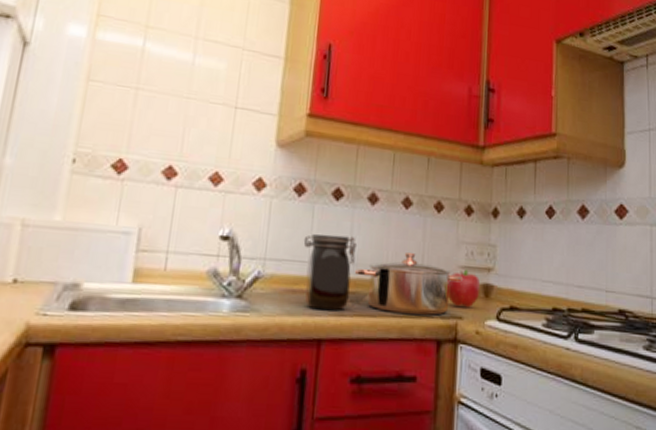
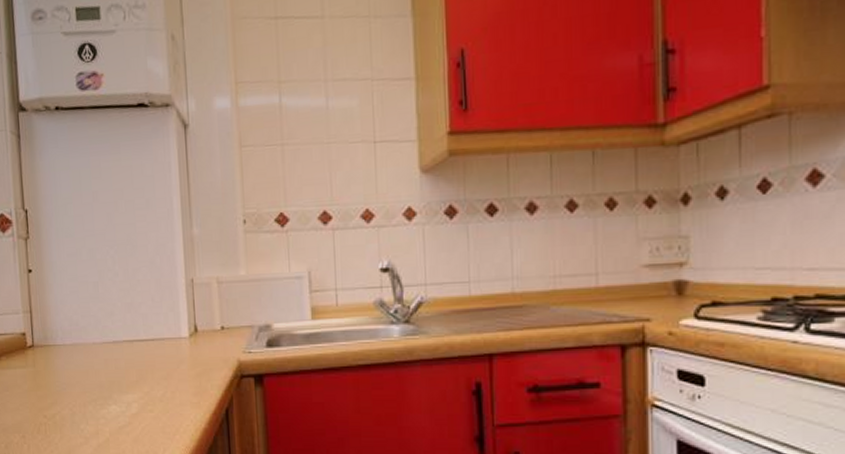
jar: present [303,234,358,311] -> none [461,251,520,327]
cooking pot: present [354,253,463,316] -> none [519,259,647,323]
fruit: present [447,269,481,308] -> none [629,267,671,309]

